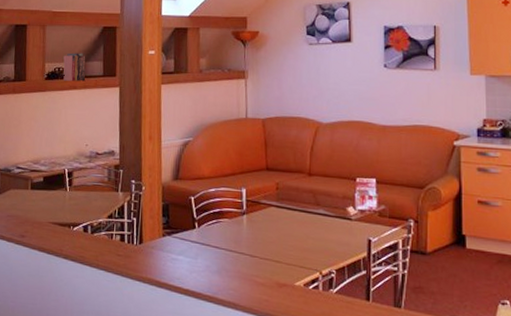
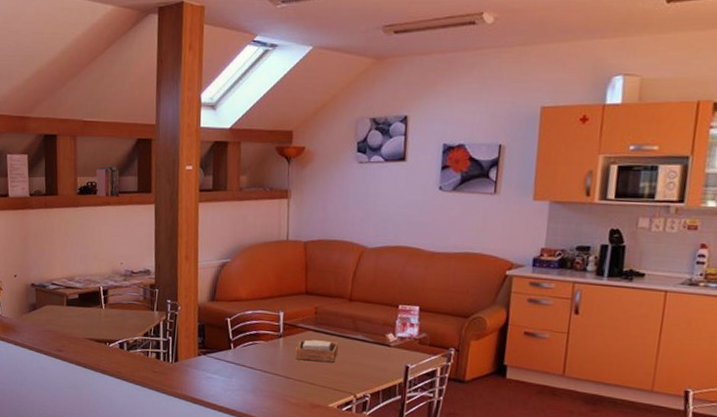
napkin holder: none [259,216,302,239] -> present [295,339,339,363]

